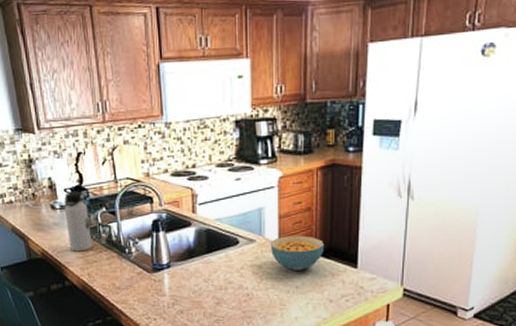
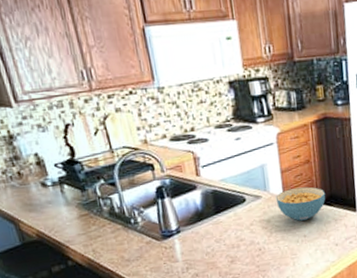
water bottle: present [64,191,92,252] -> none [56,164,94,229]

